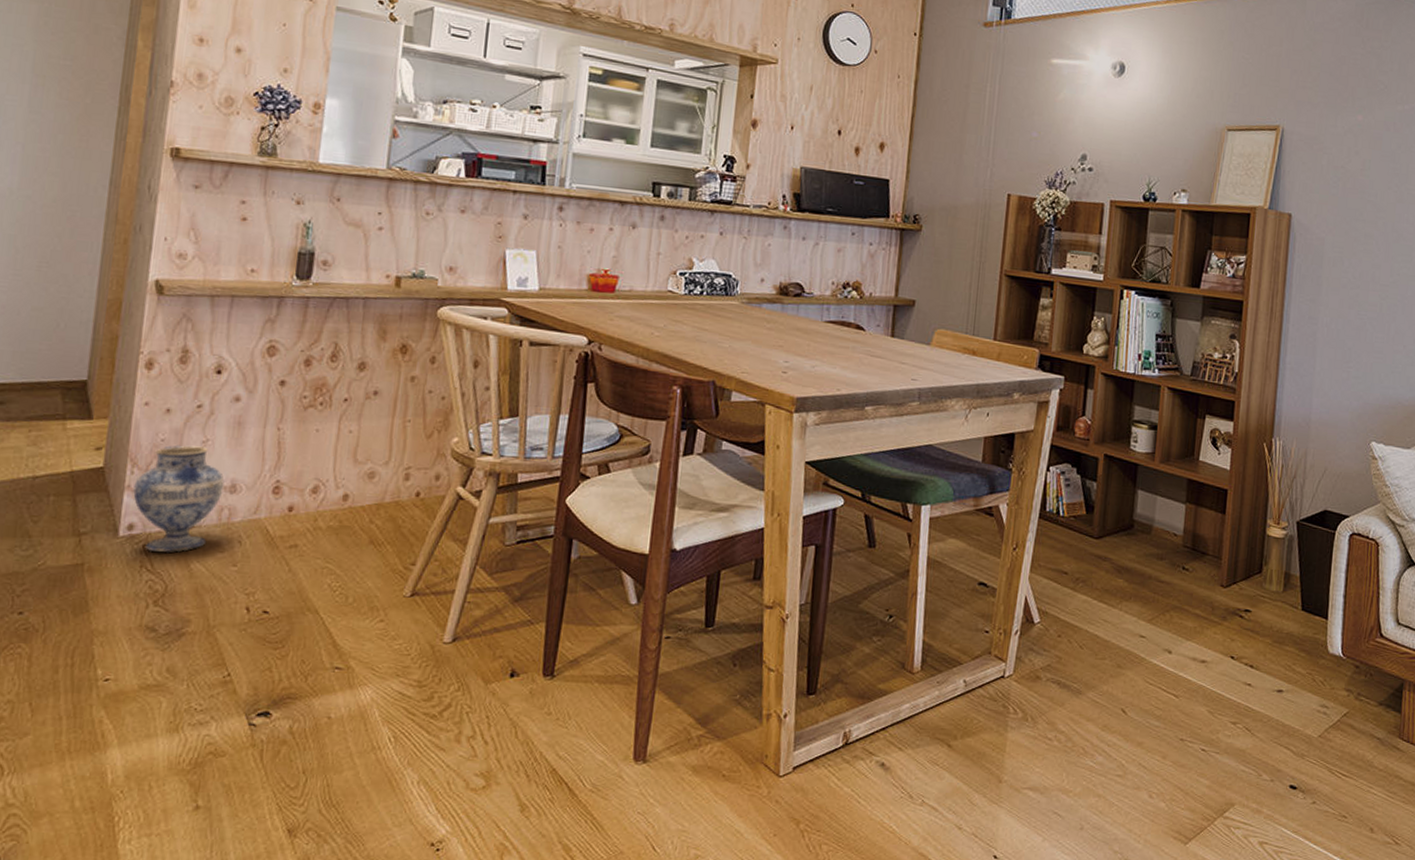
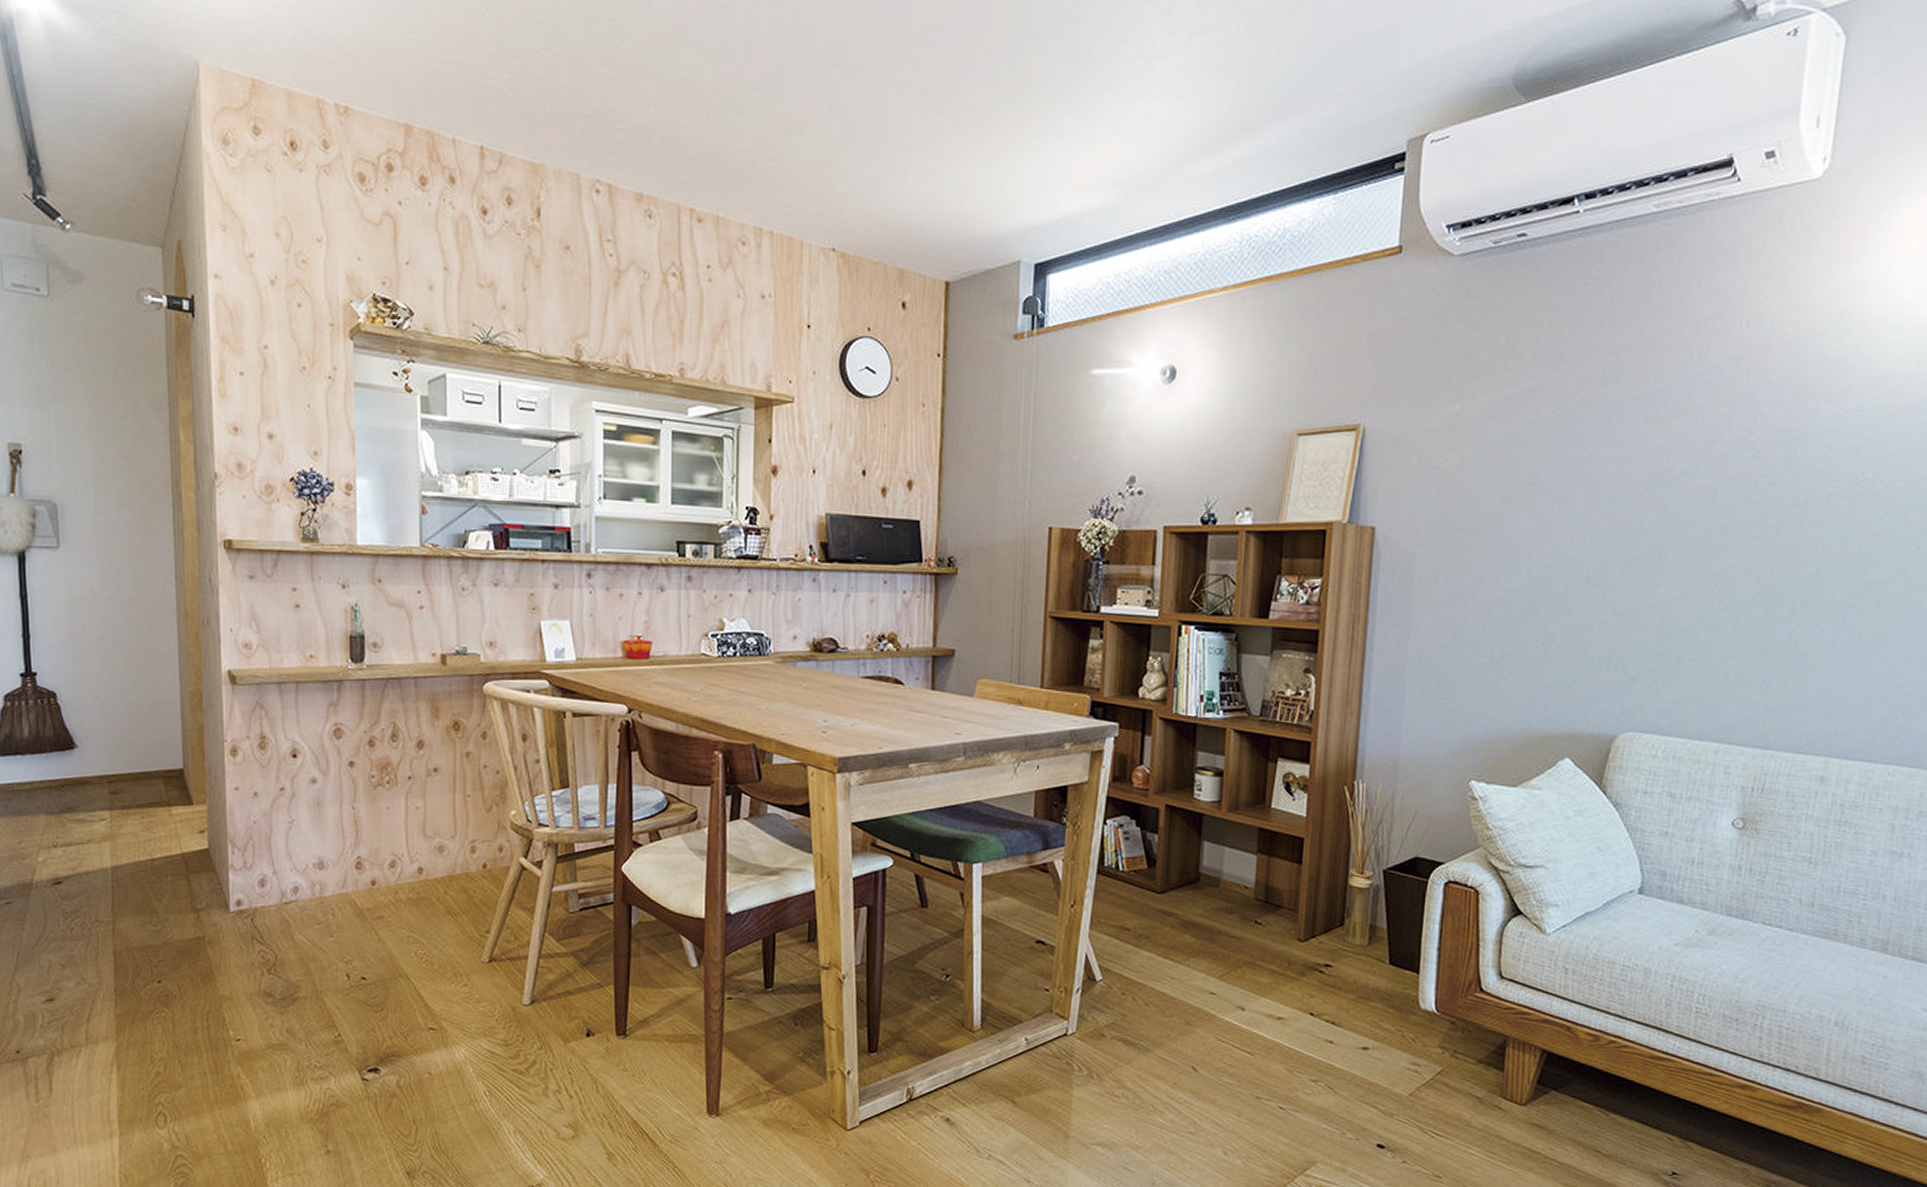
ceramic jug: present [133,445,225,552] -> none [236,826,313,925]

